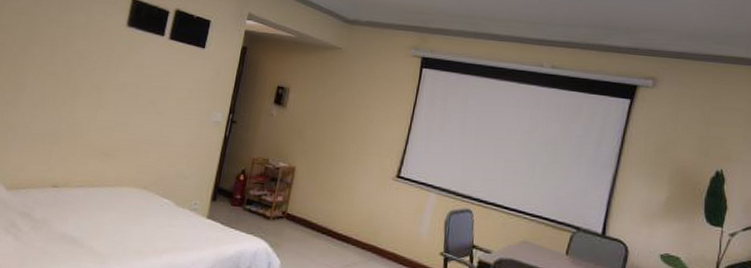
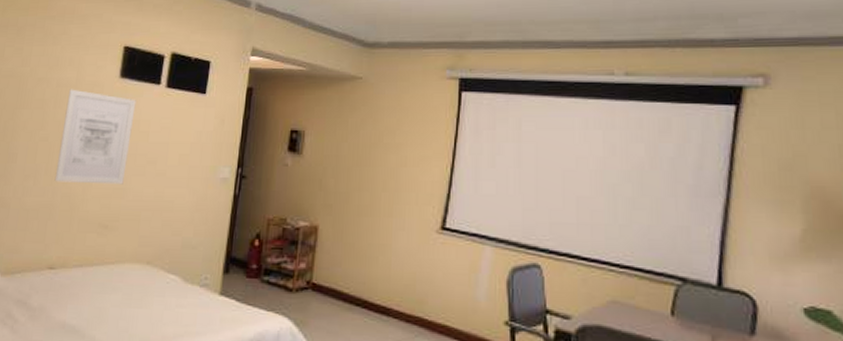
wall art: none [61,31,141,120] -> present [54,89,136,185]

